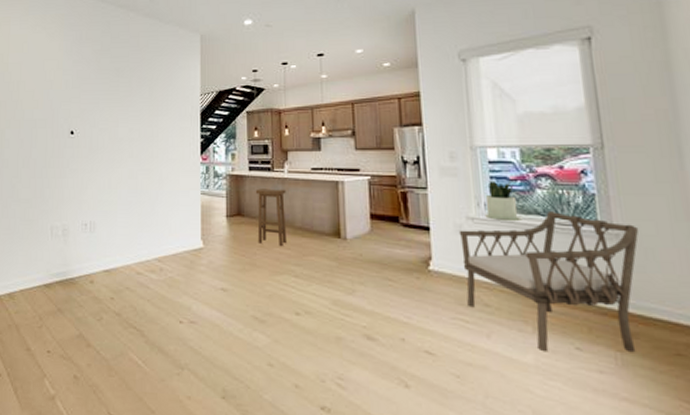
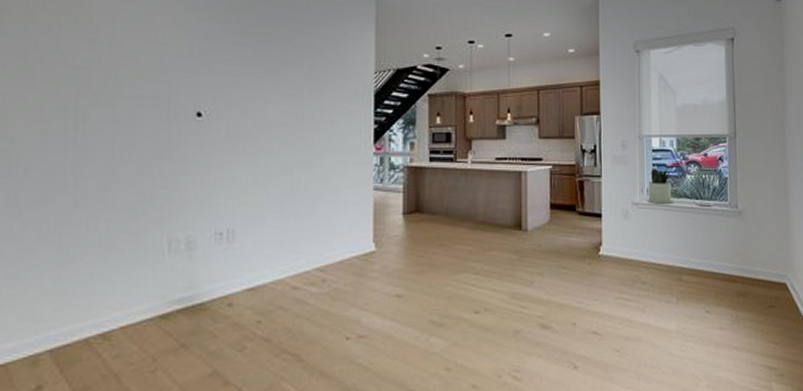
bar stool: present [255,188,288,247] -> none [436,181,469,244]
armchair: present [458,212,639,353] -> none [625,194,754,318]

